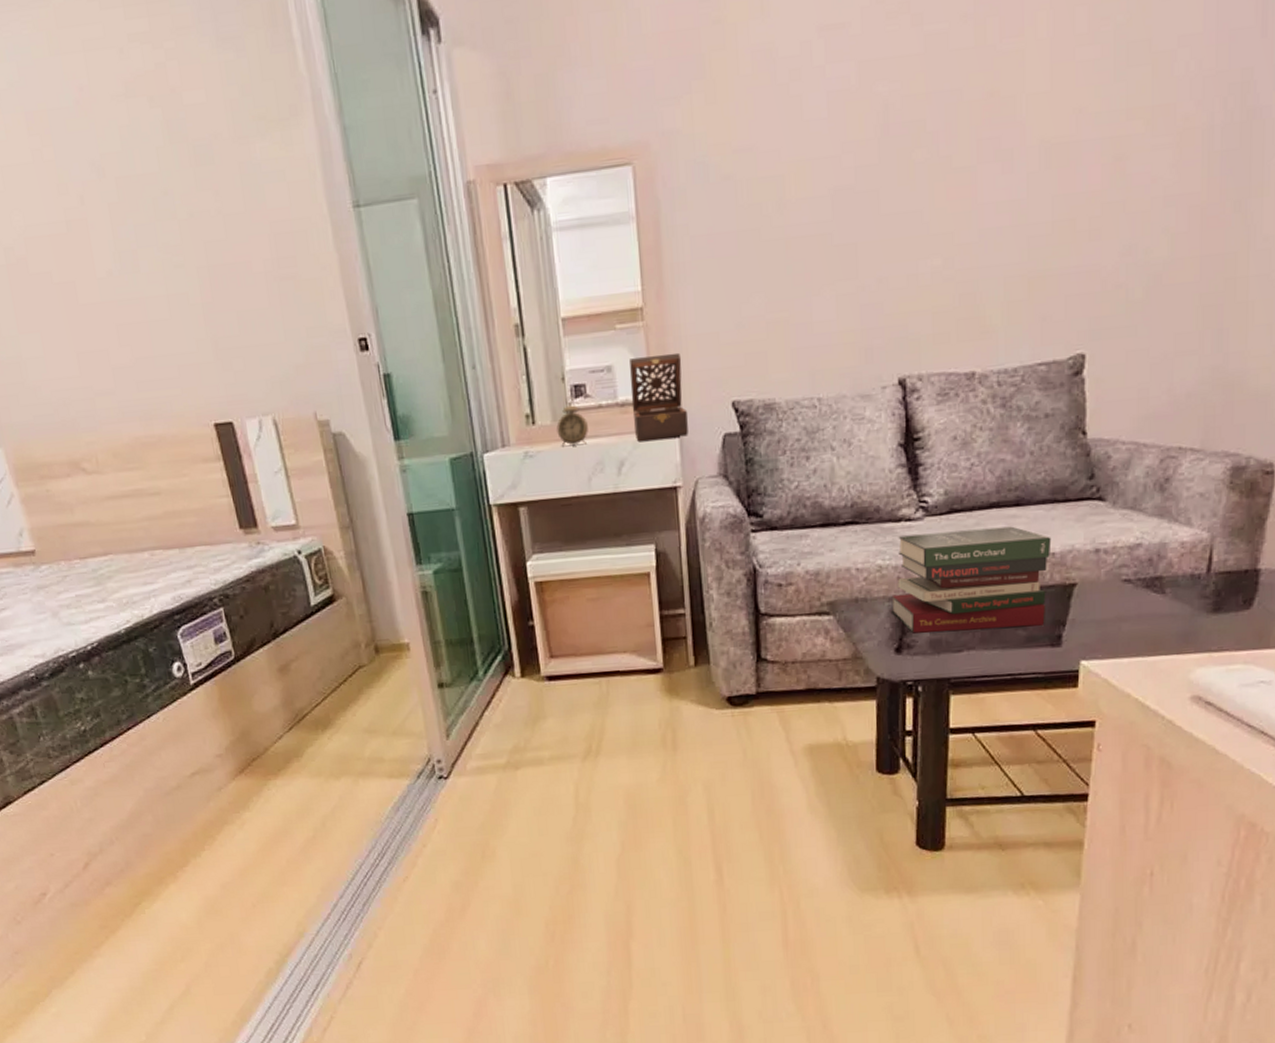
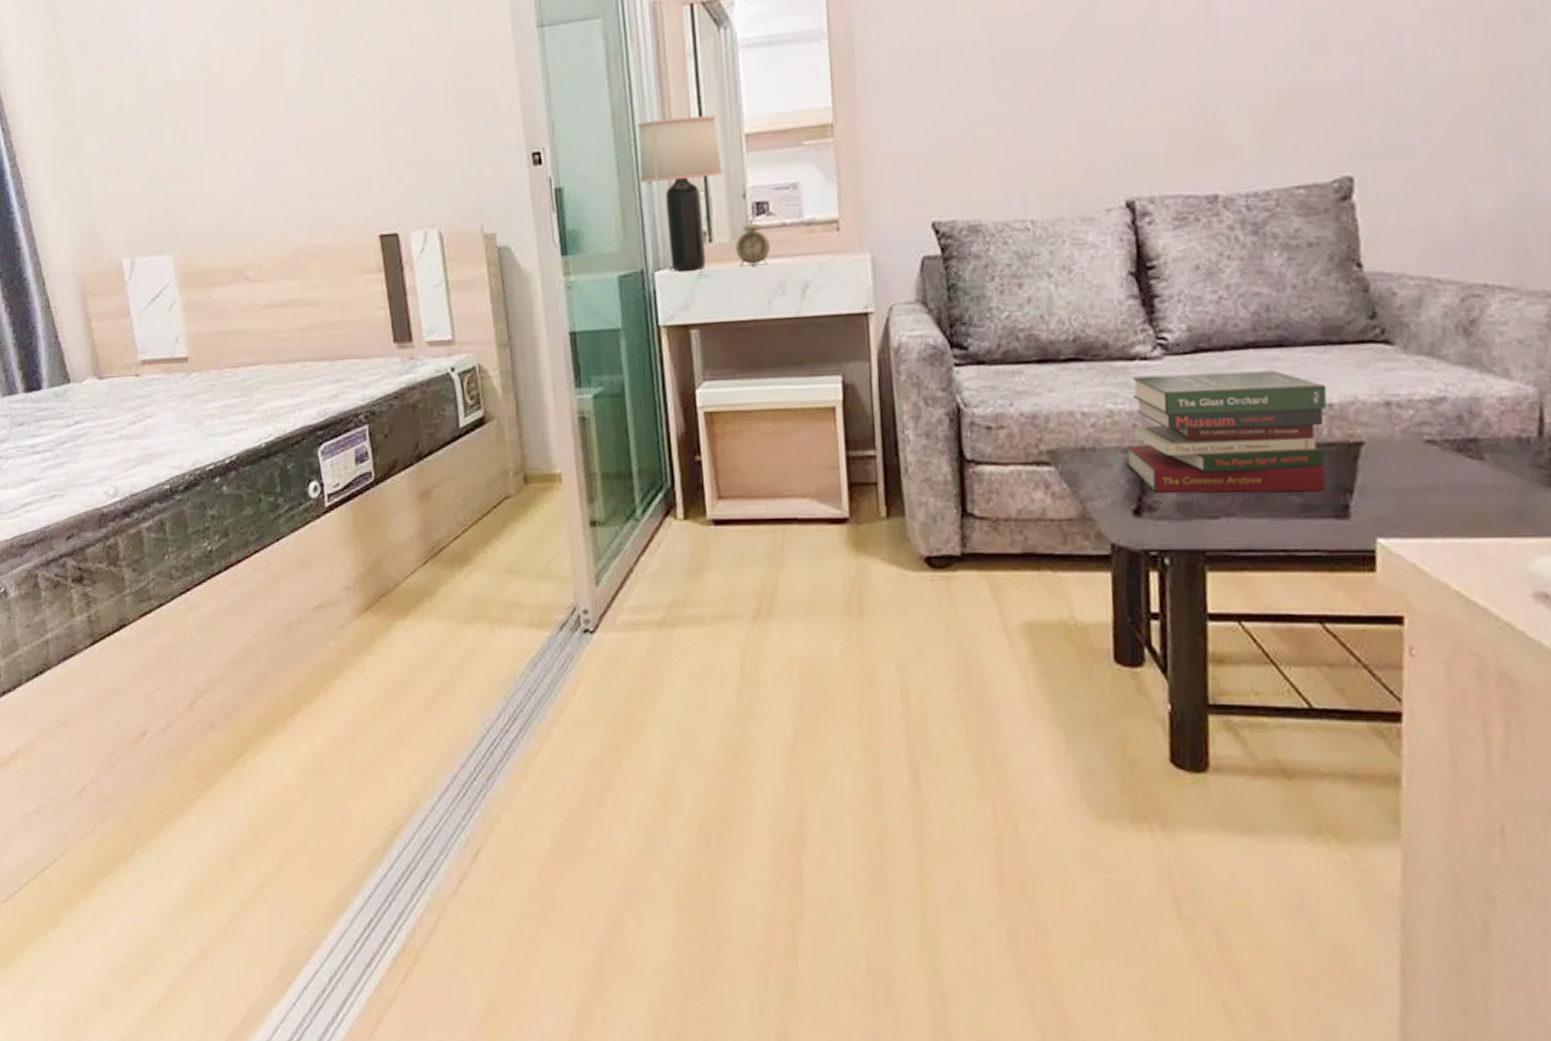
table lamp: none [458,299,543,453] -> present [636,115,724,271]
jewelry box: present [630,352,688,441] -> none [817,170,882,262]

